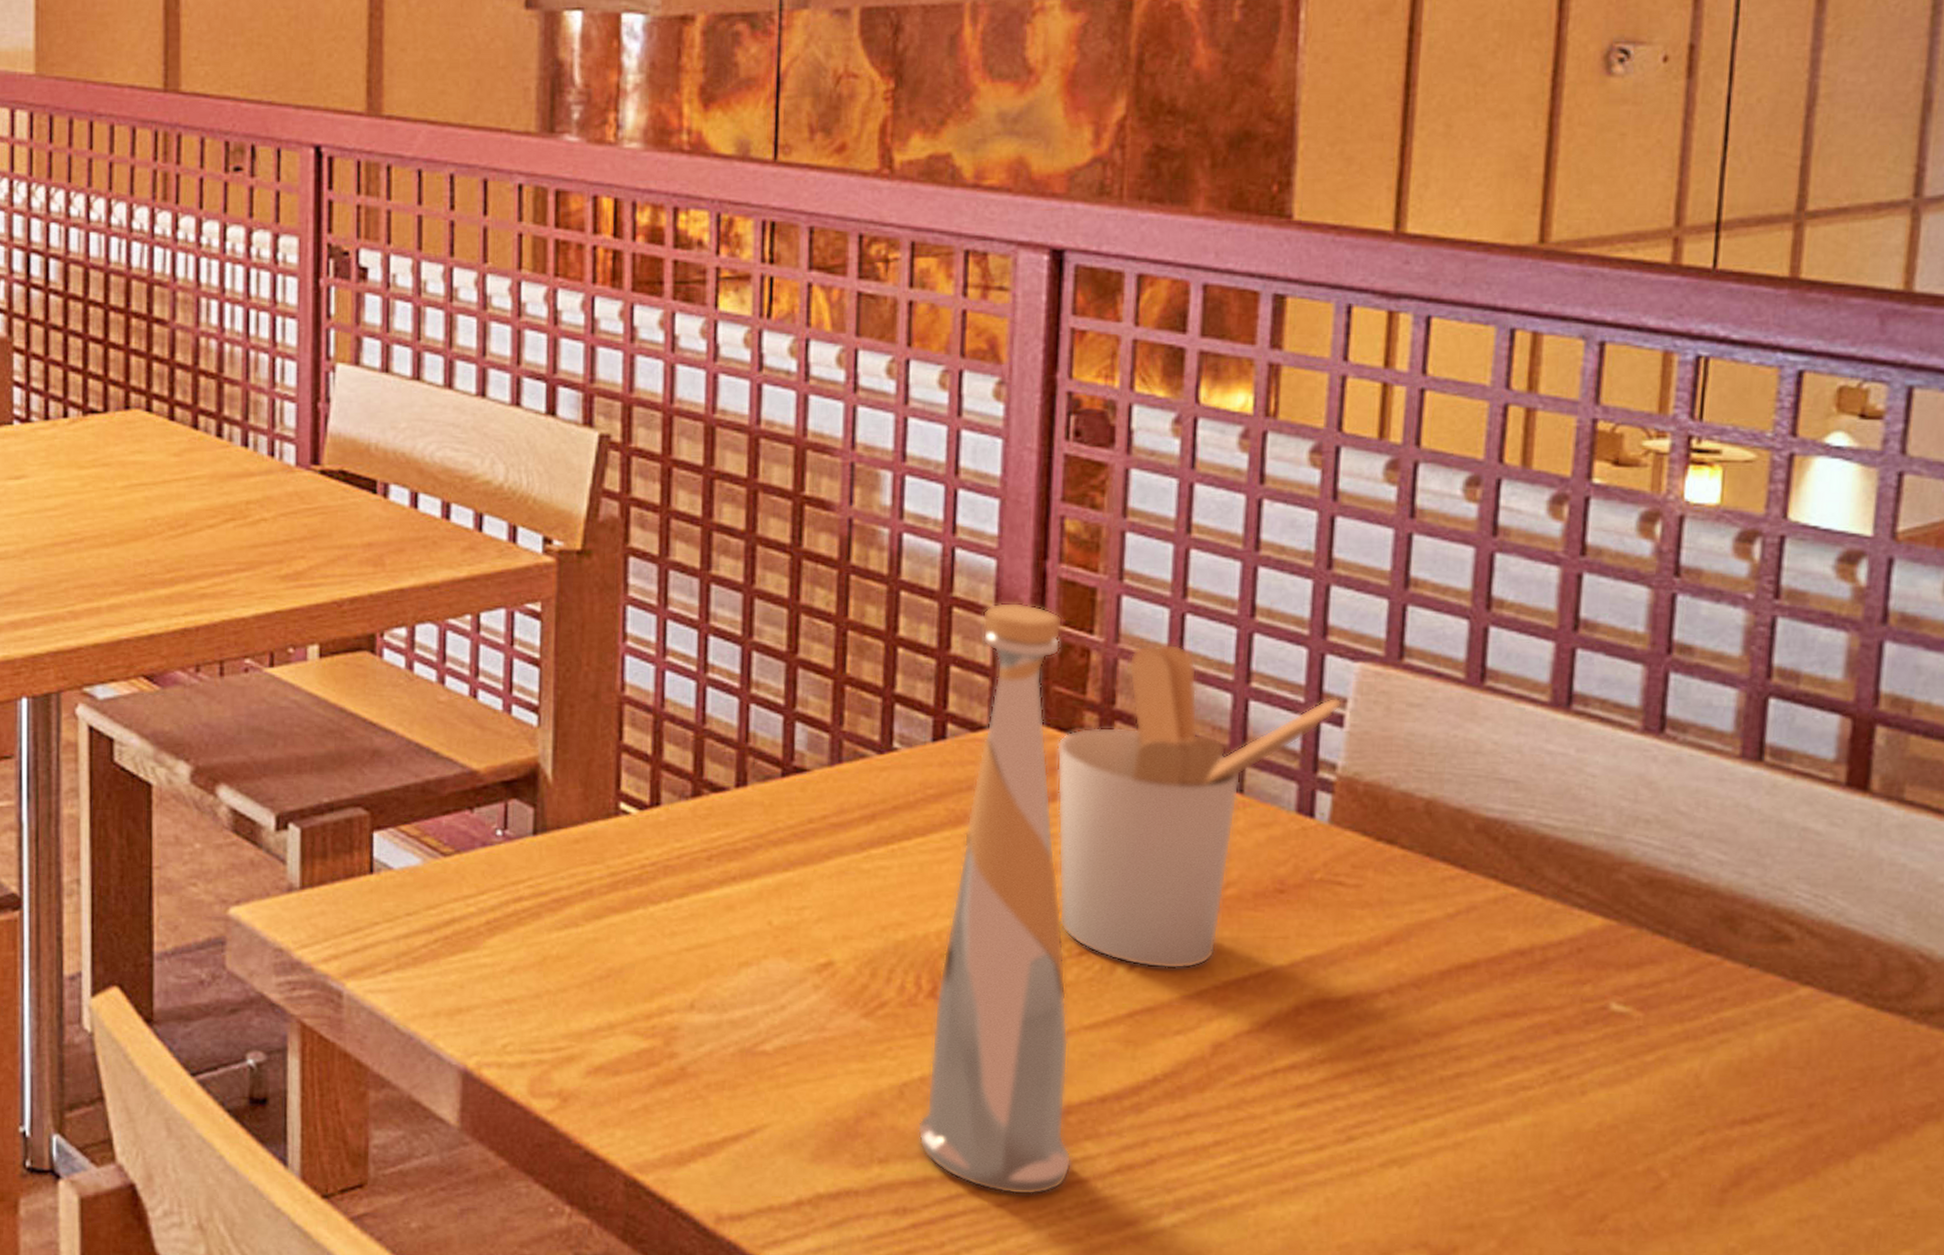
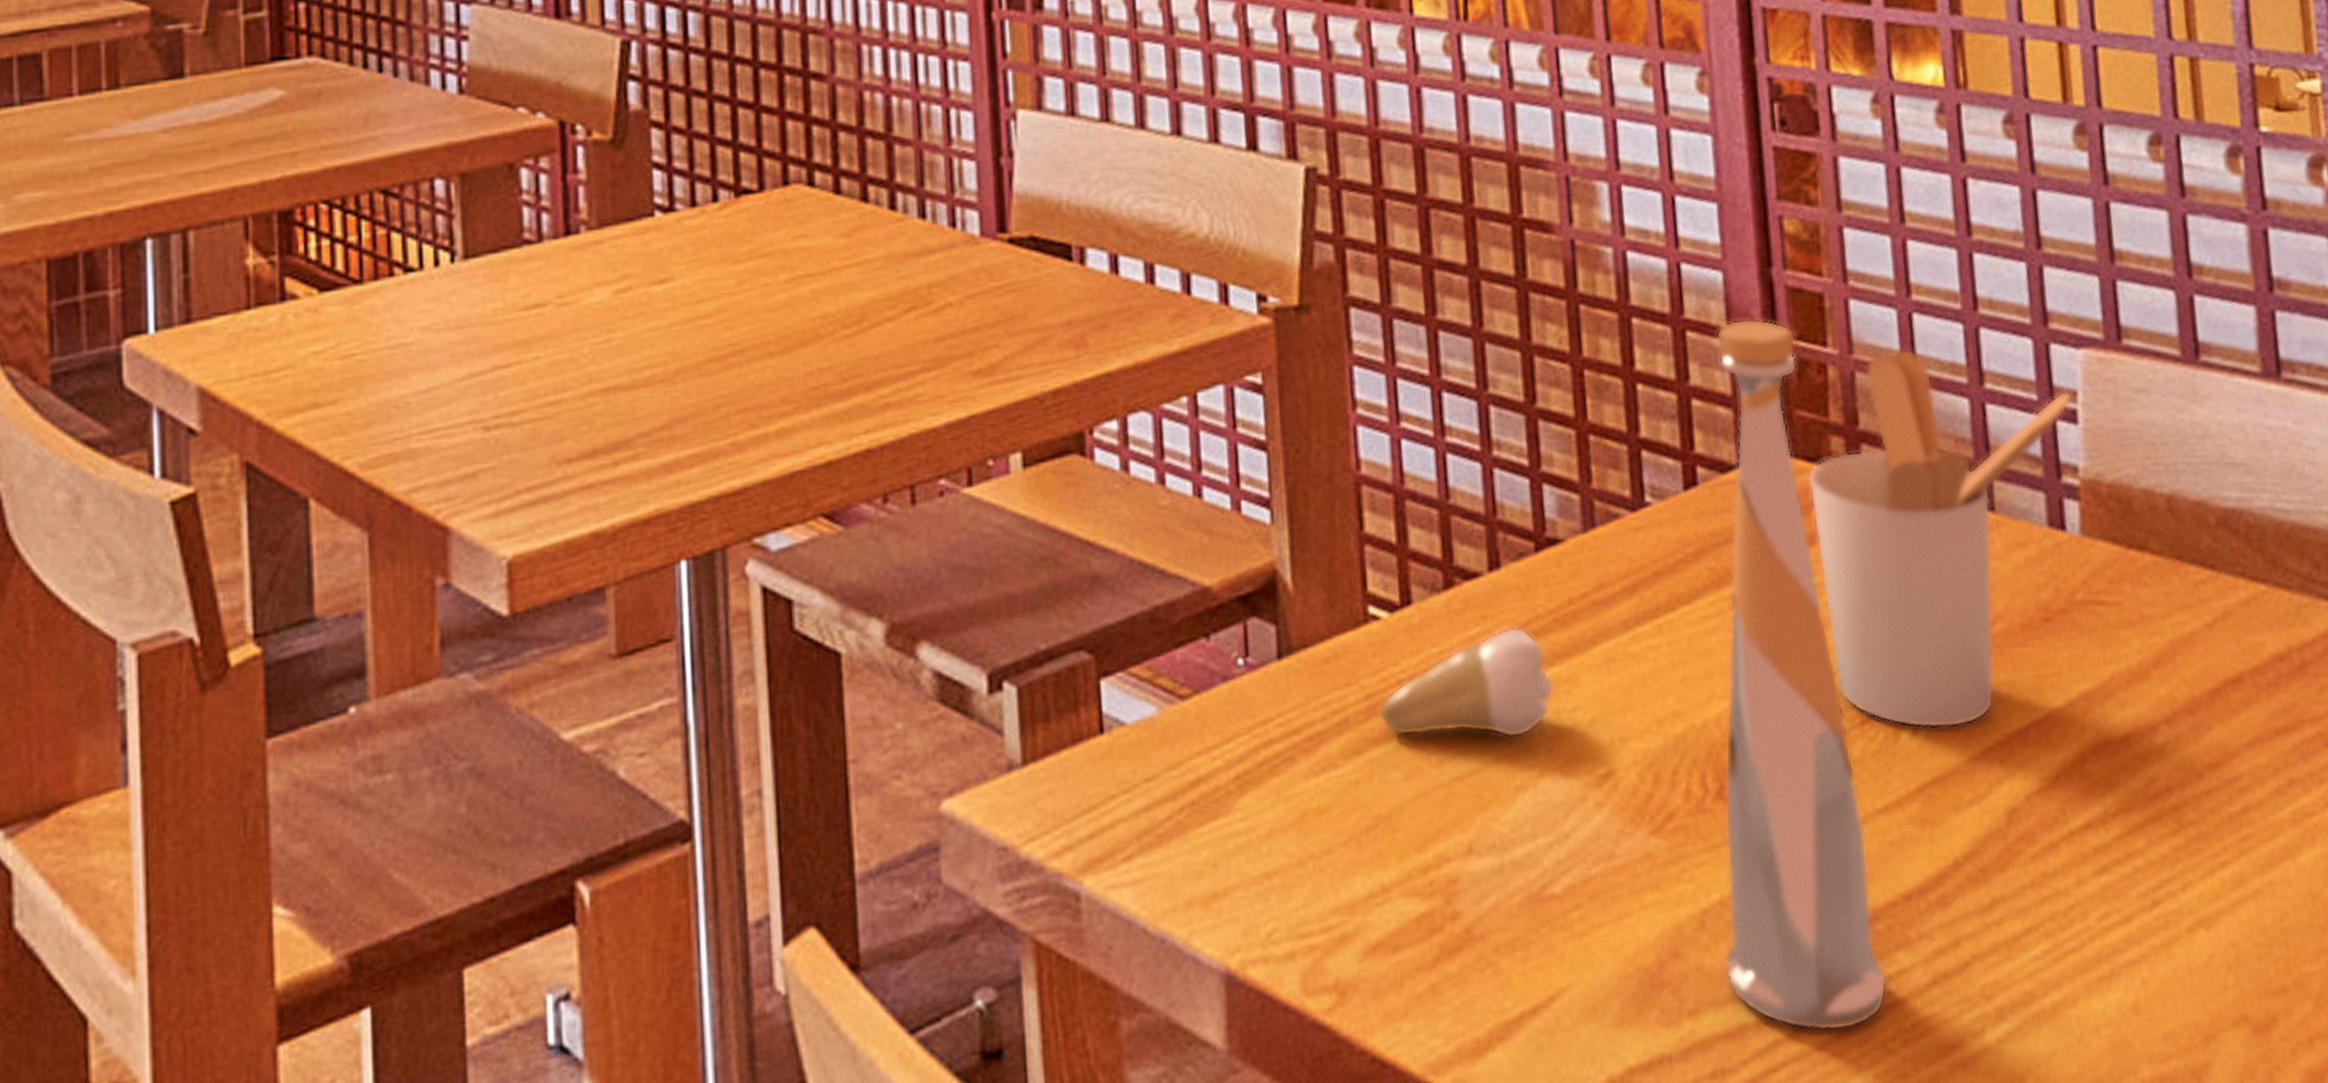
tooth: none [619,835,786,924] -> present [1377,627,1554,739]

